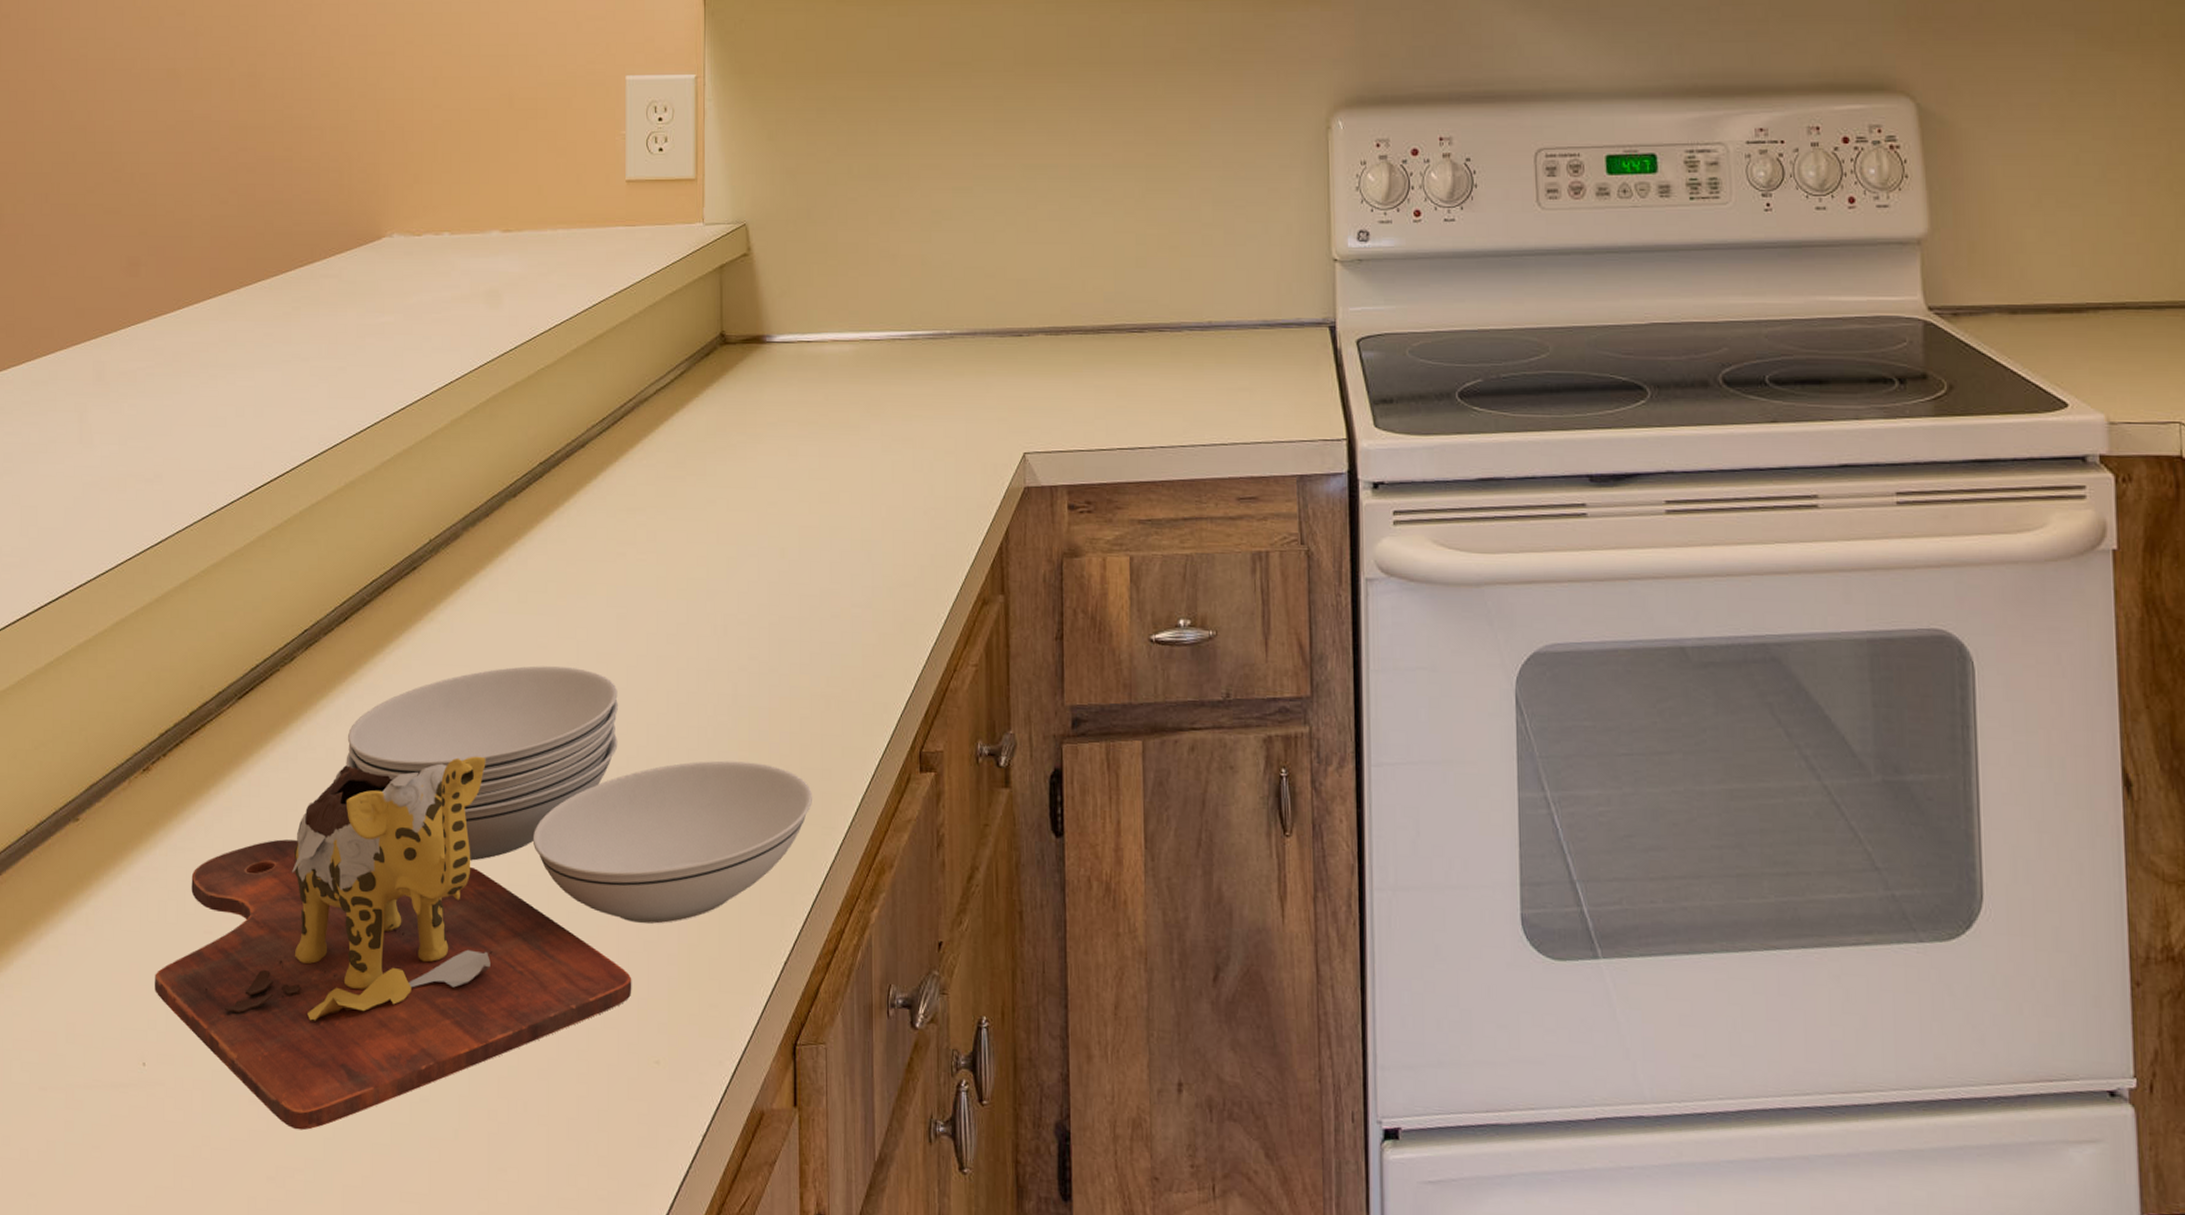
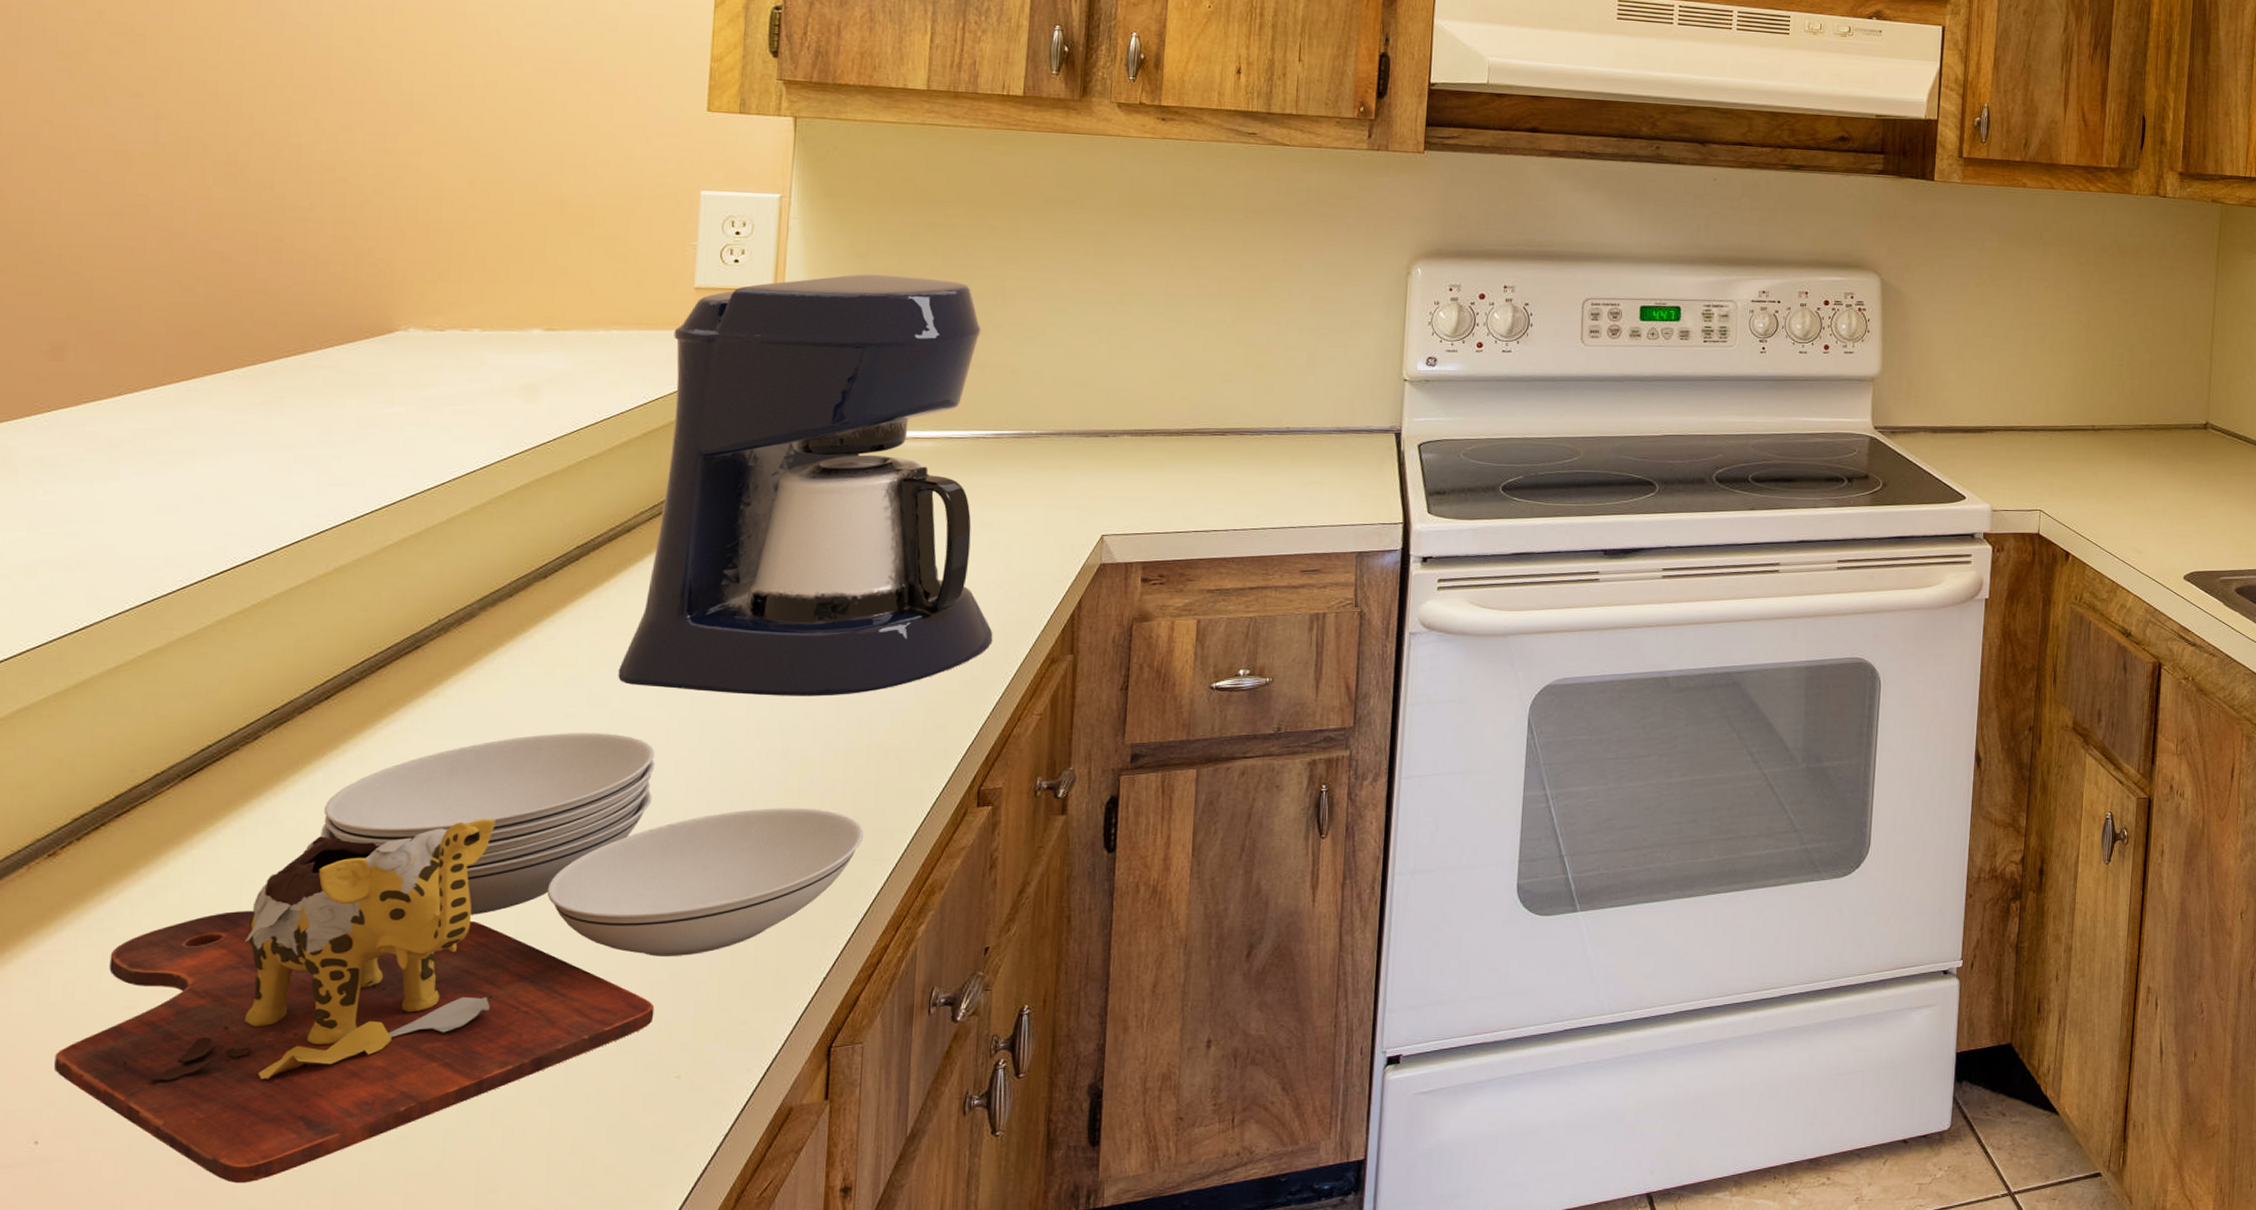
coffee maker: none [582,158,923,635] -> present [618,274,993,696]

